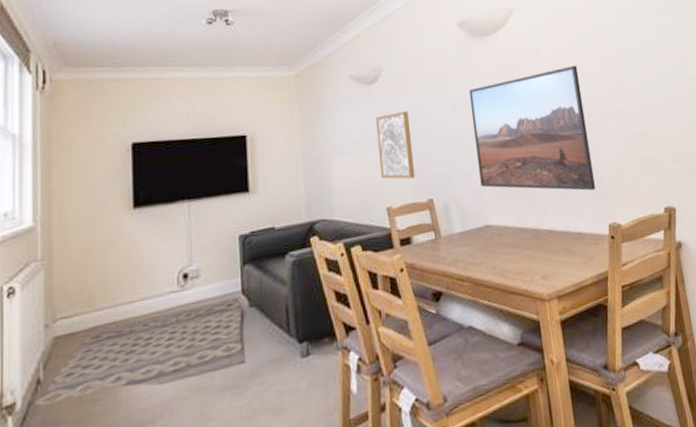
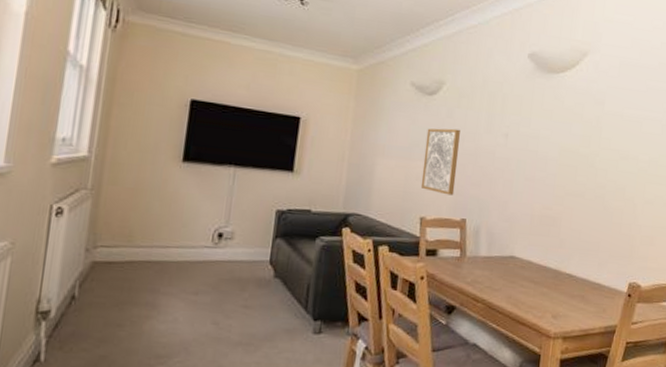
rug: present [35,296,245,406] -> none [67,264,268,328]
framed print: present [469,65,595,191] -> none [515,122,637,248]

